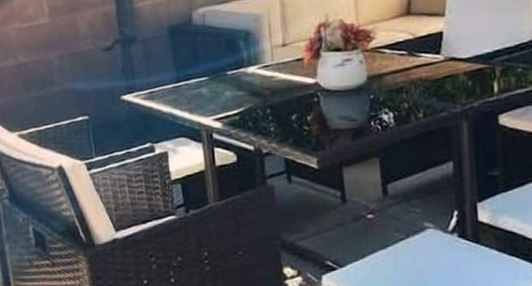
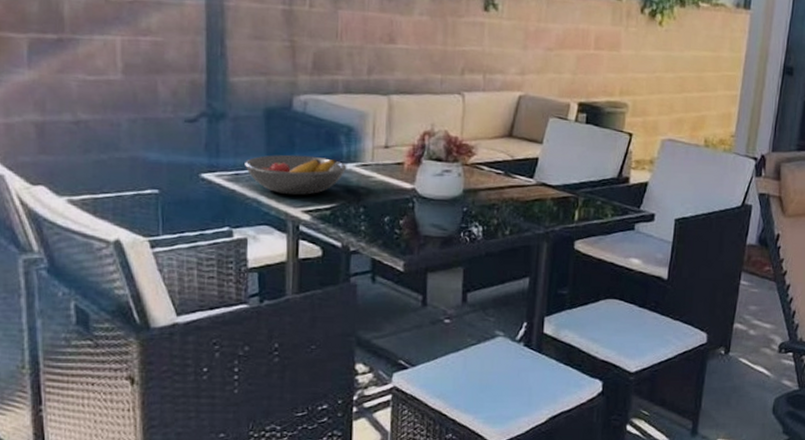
fruit bowl: none [156,64,250,105] -> present [243,154,347,195]

